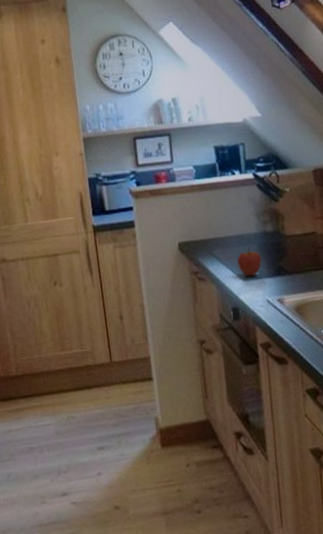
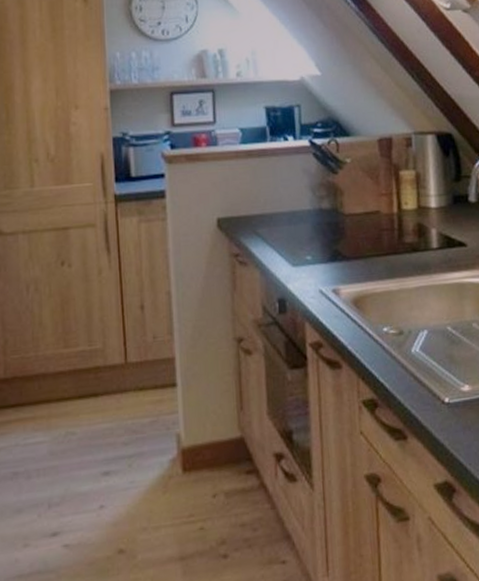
fruit: present [237,246,262,277] -> none [286,225,315,262]

